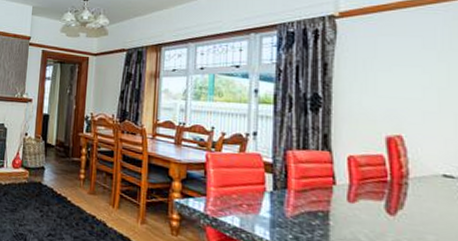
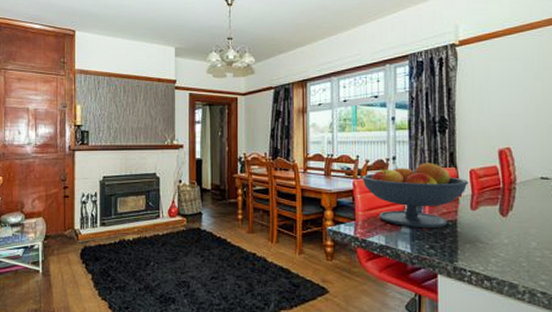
fruit bowl: none [216,142,345,218] -> present [362,162,468,229]

